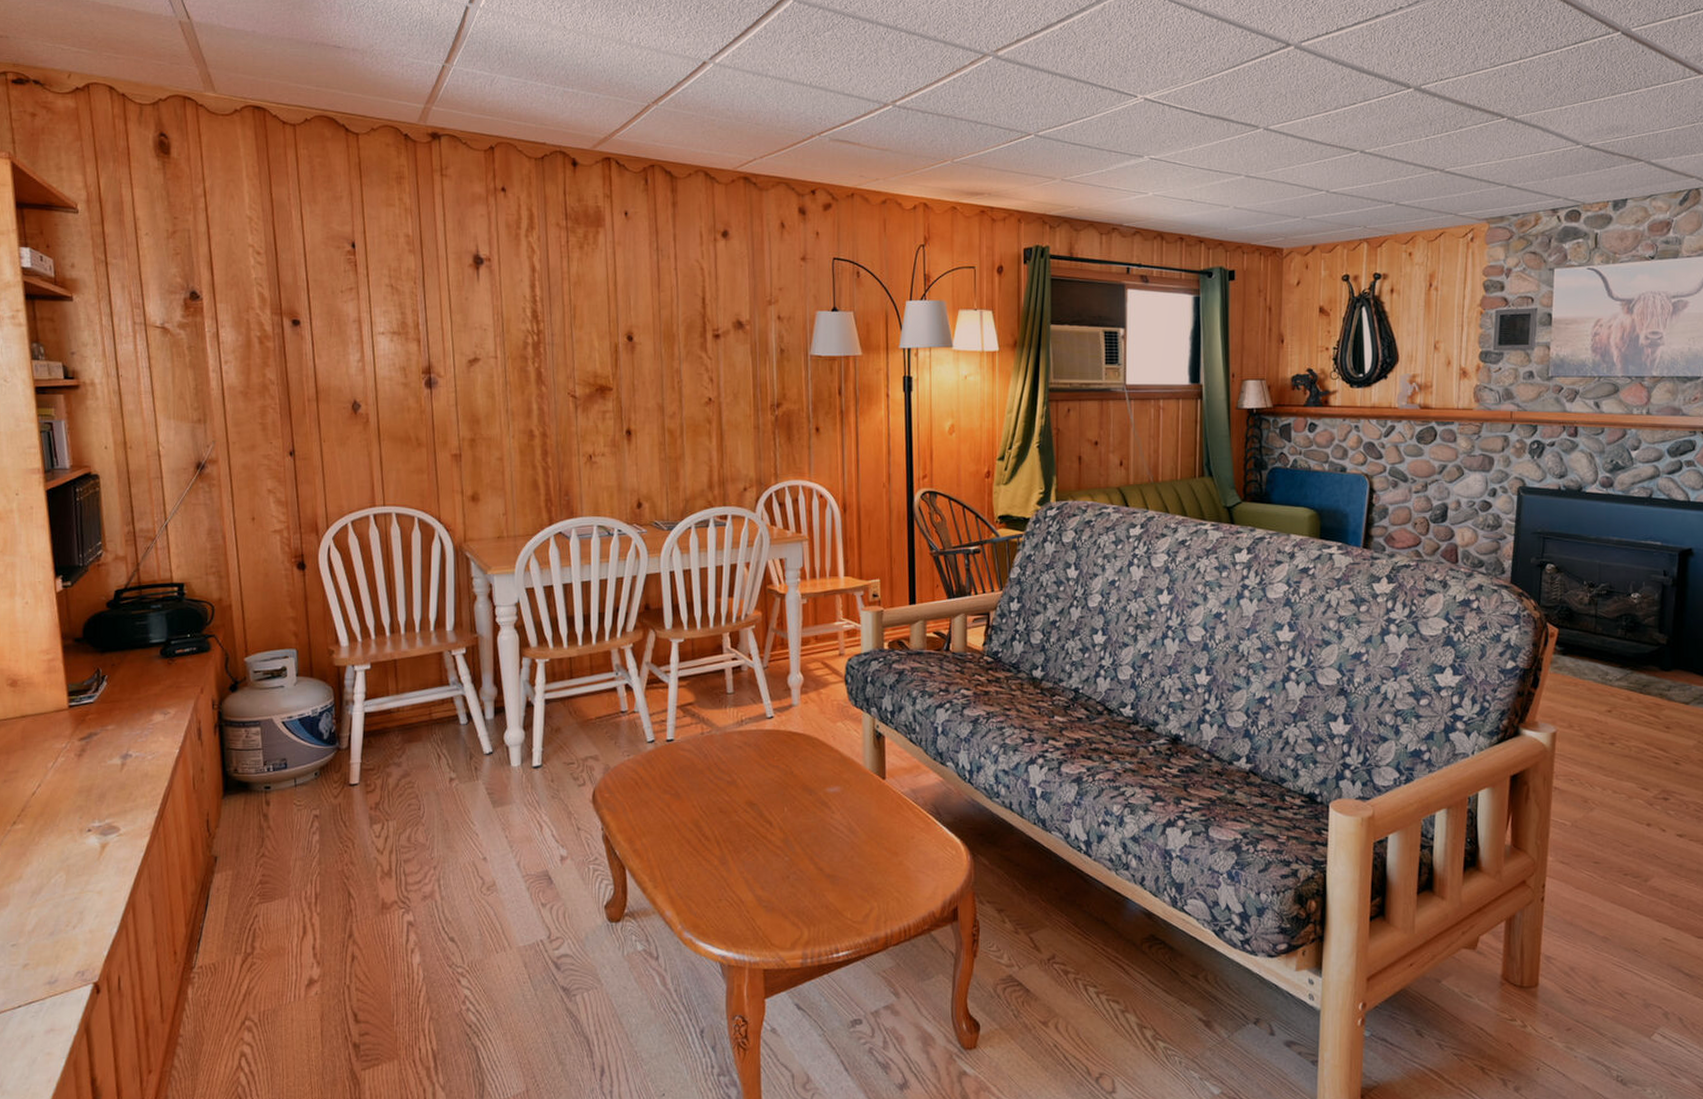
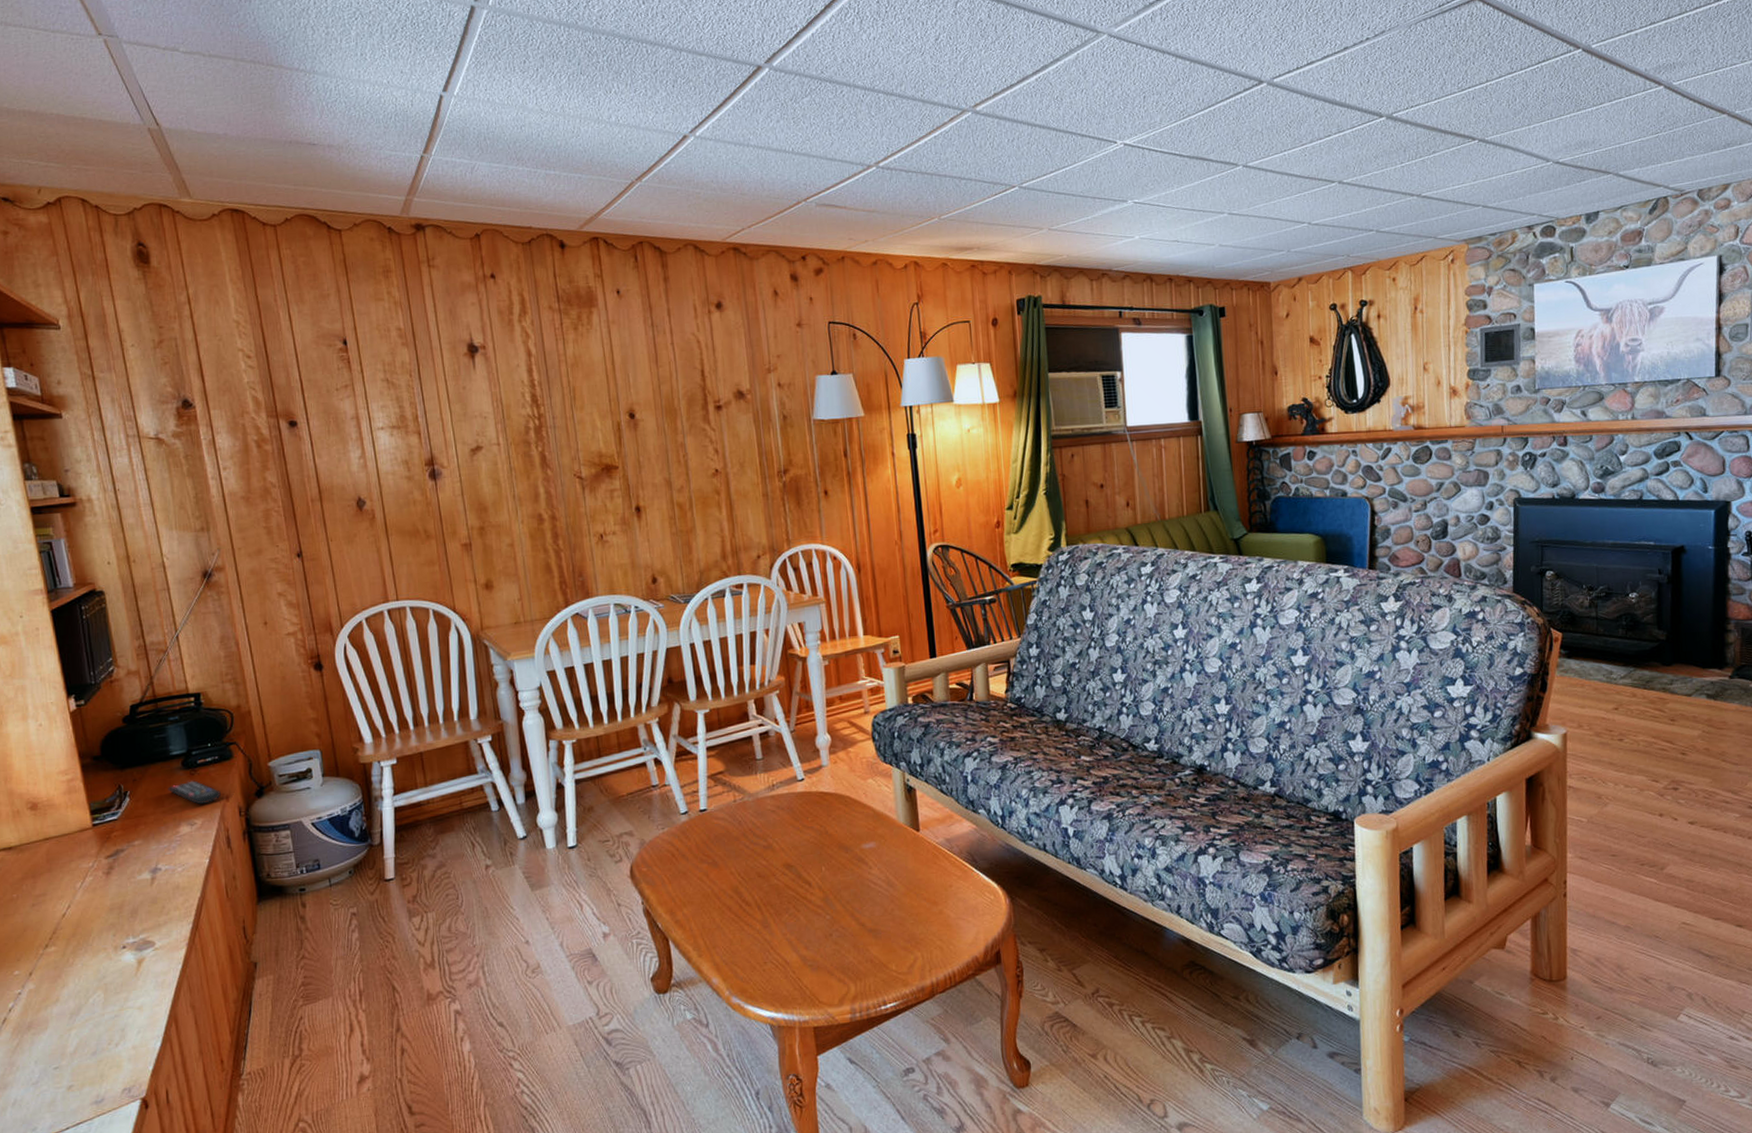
remote control: none [145,670,196,695] -> present [168,780,221,805]

